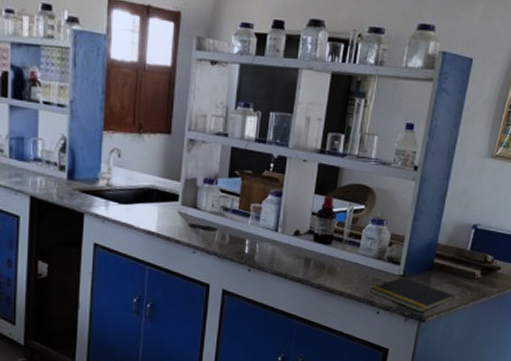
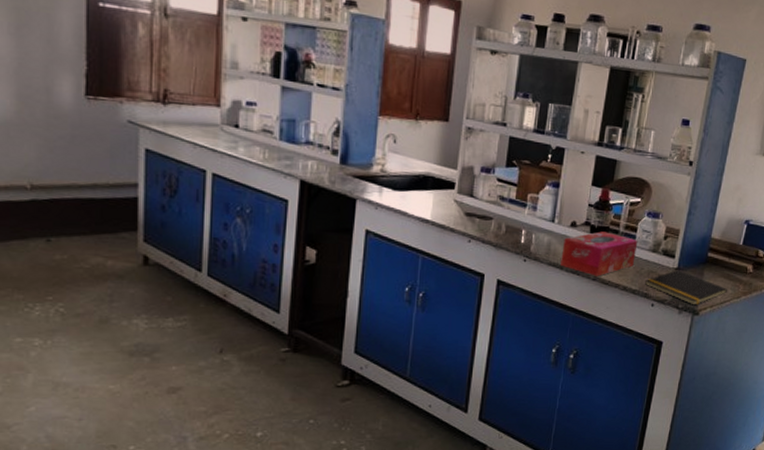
tissue box: none [285,239,363,285] -> present [561,231,638,277]

